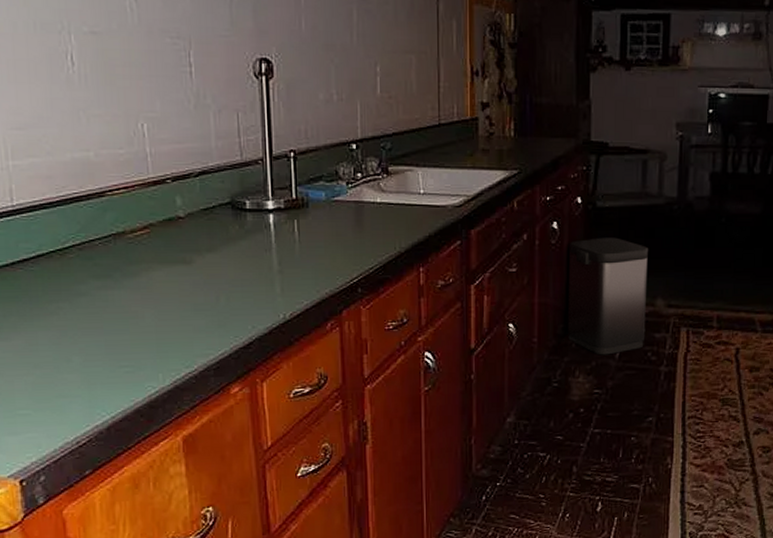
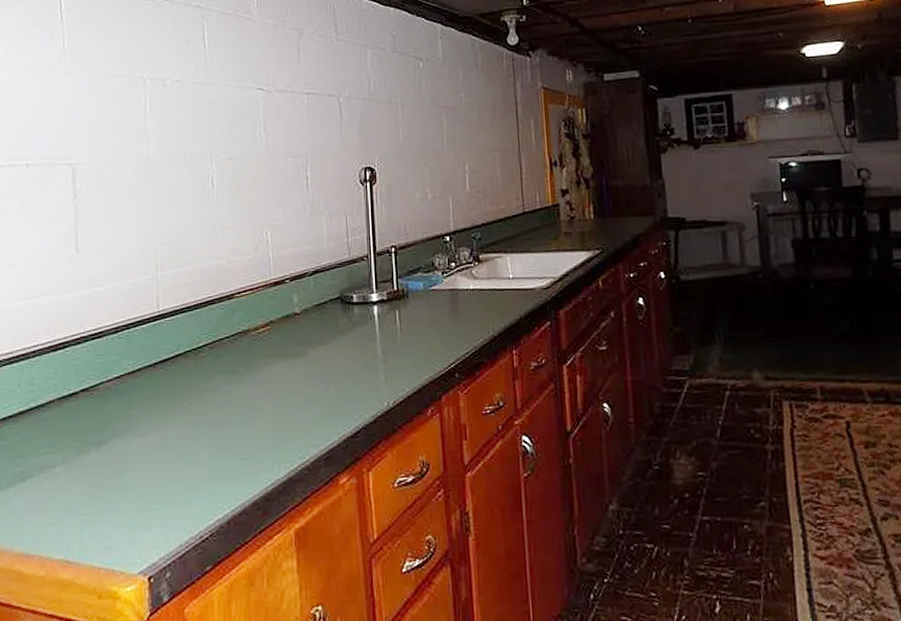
pedal bin: present [568,237,649,355] -> none [656,310,746,434]

